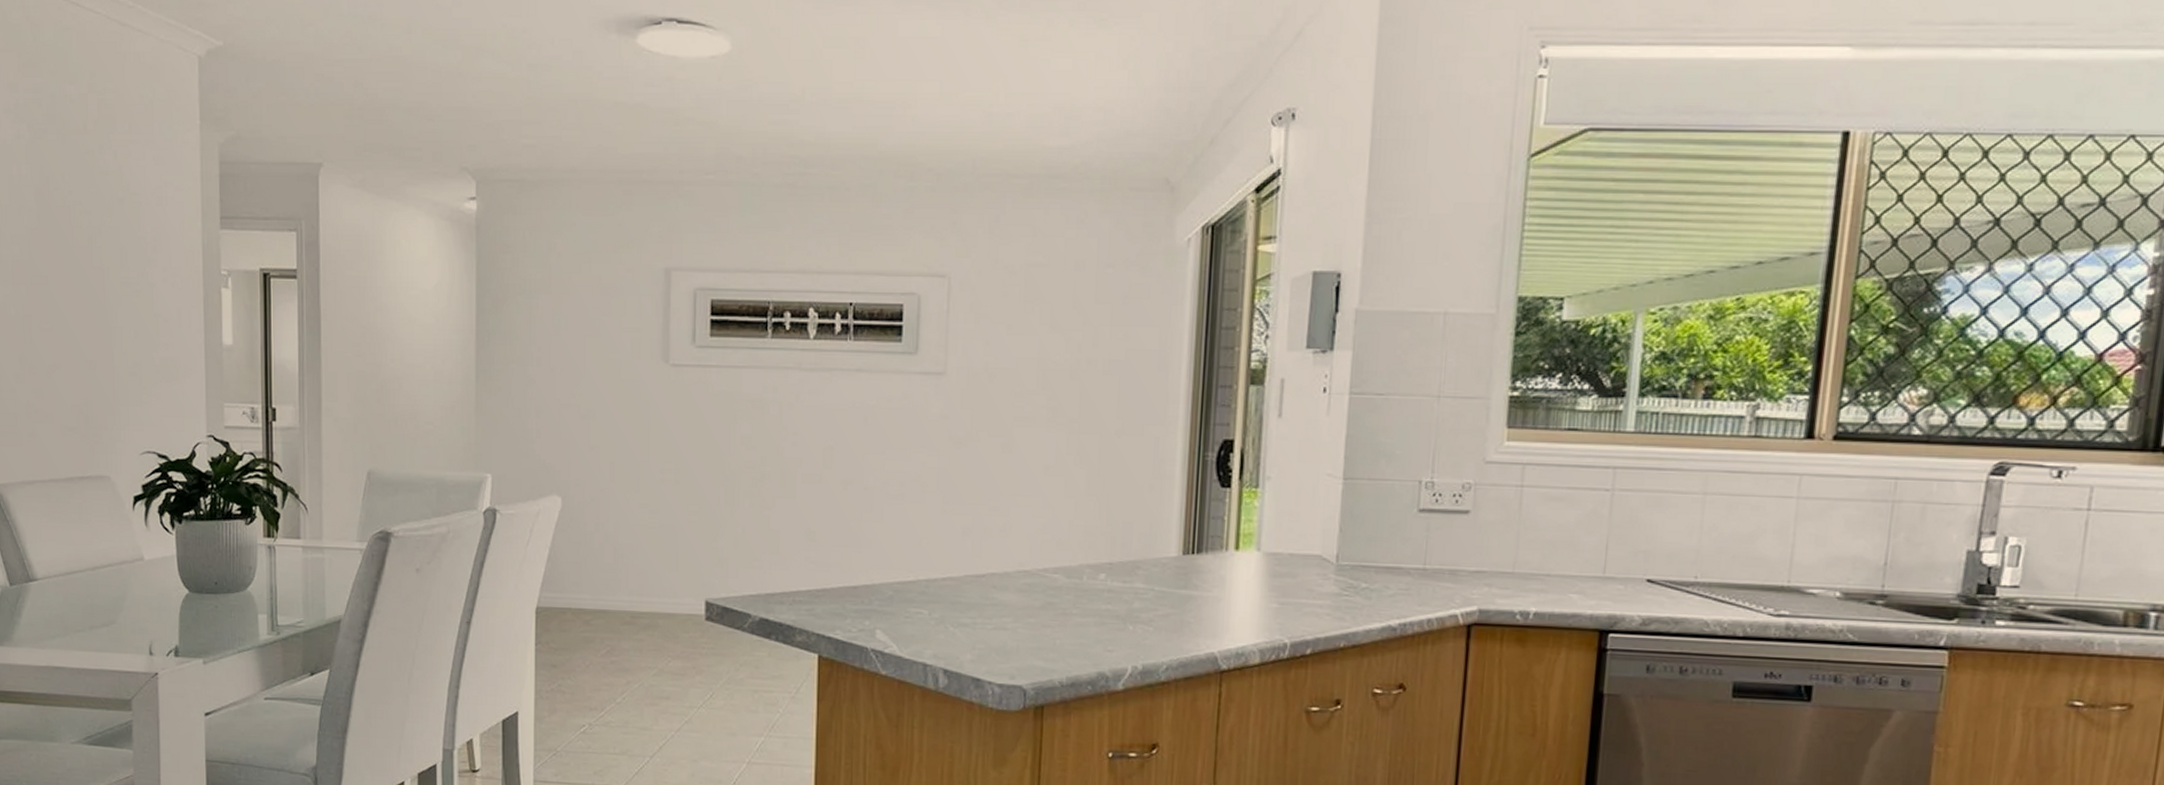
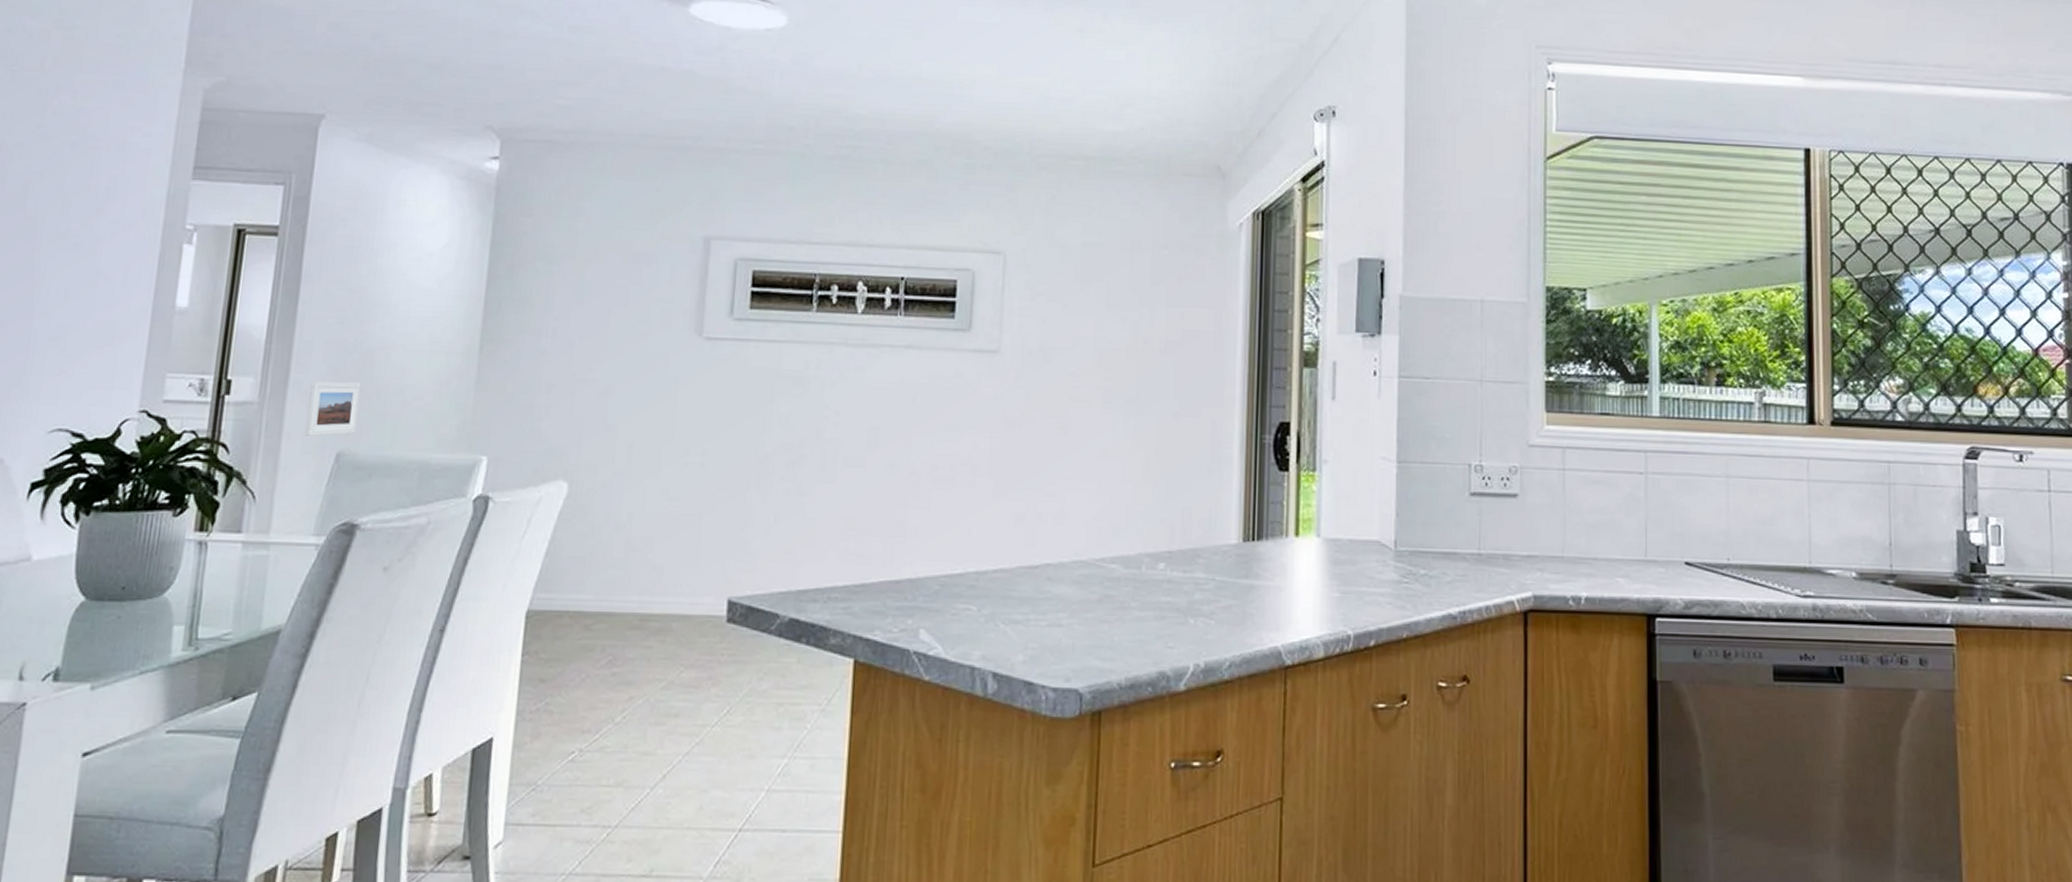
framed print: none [339,408,381,457] -> present [304,381,361,436]

